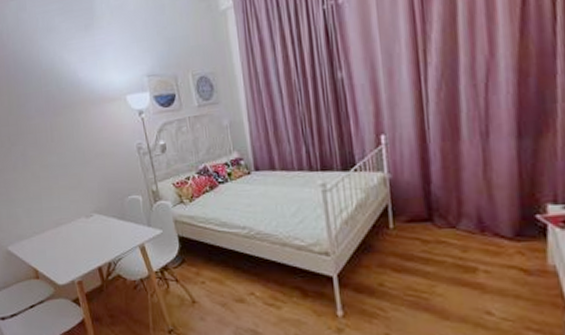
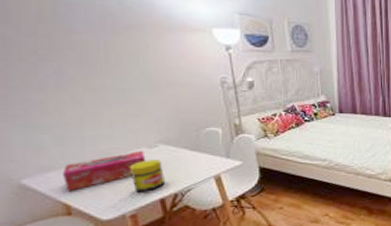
tissue box: none [31,220,85,257] -> present [62,150,146,191]
jar: none [74,229,100,260] -> present [129,159,165,193]

